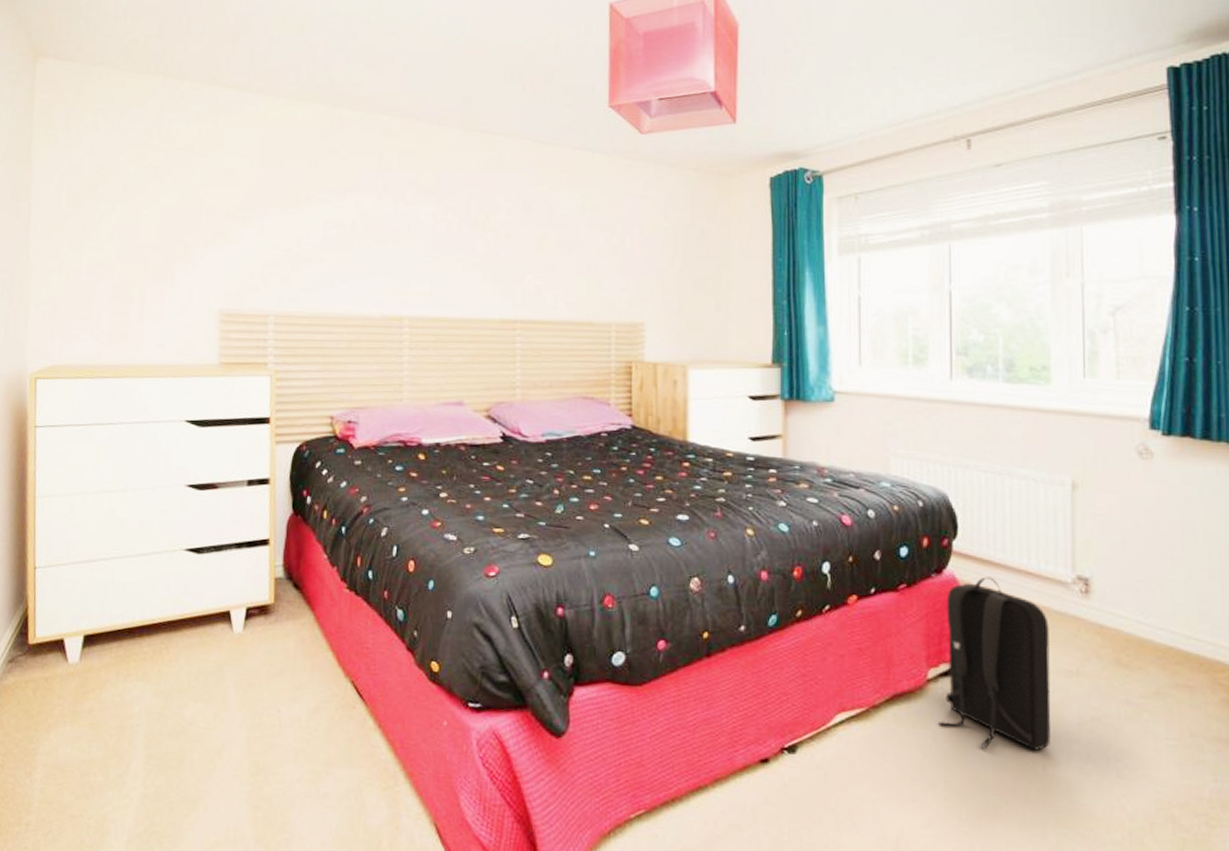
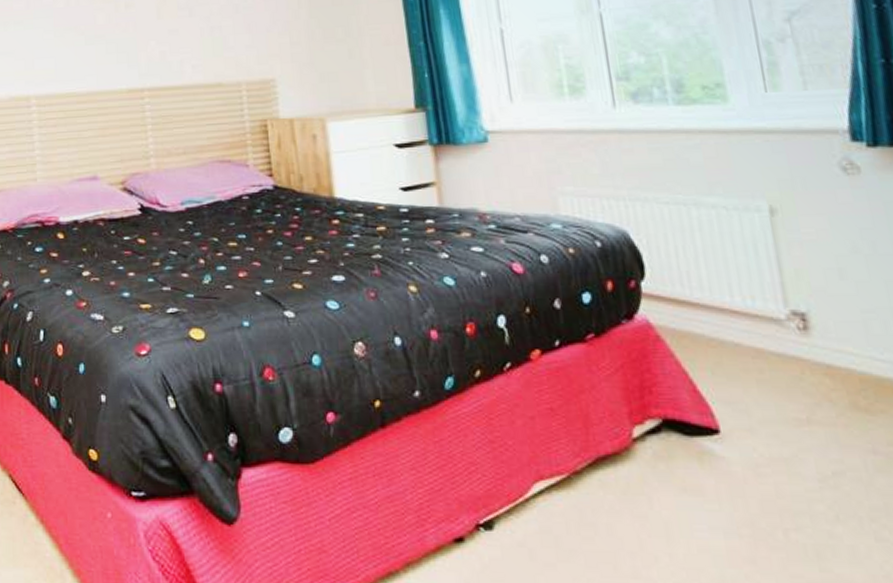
backpack: present [939,577,1051,751] -> none [642,319,788,514]

